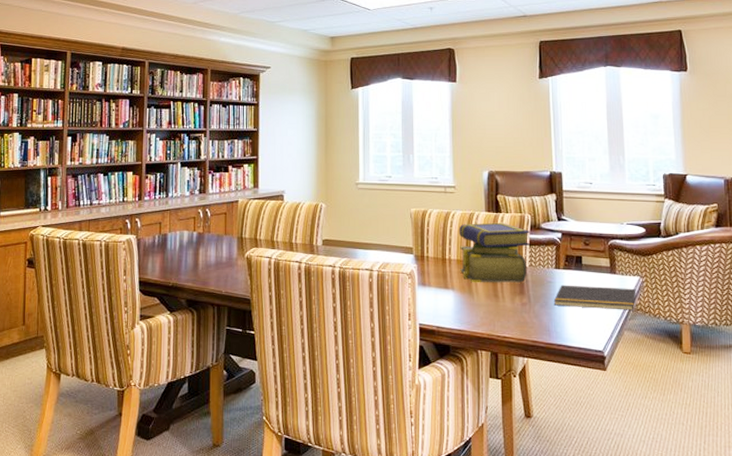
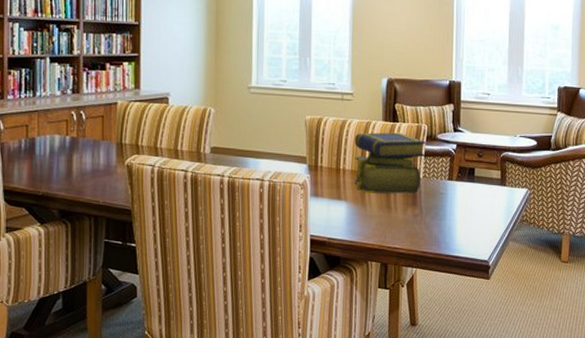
notepad: present [554,285,636,311] -> none [445,196,524,222]

